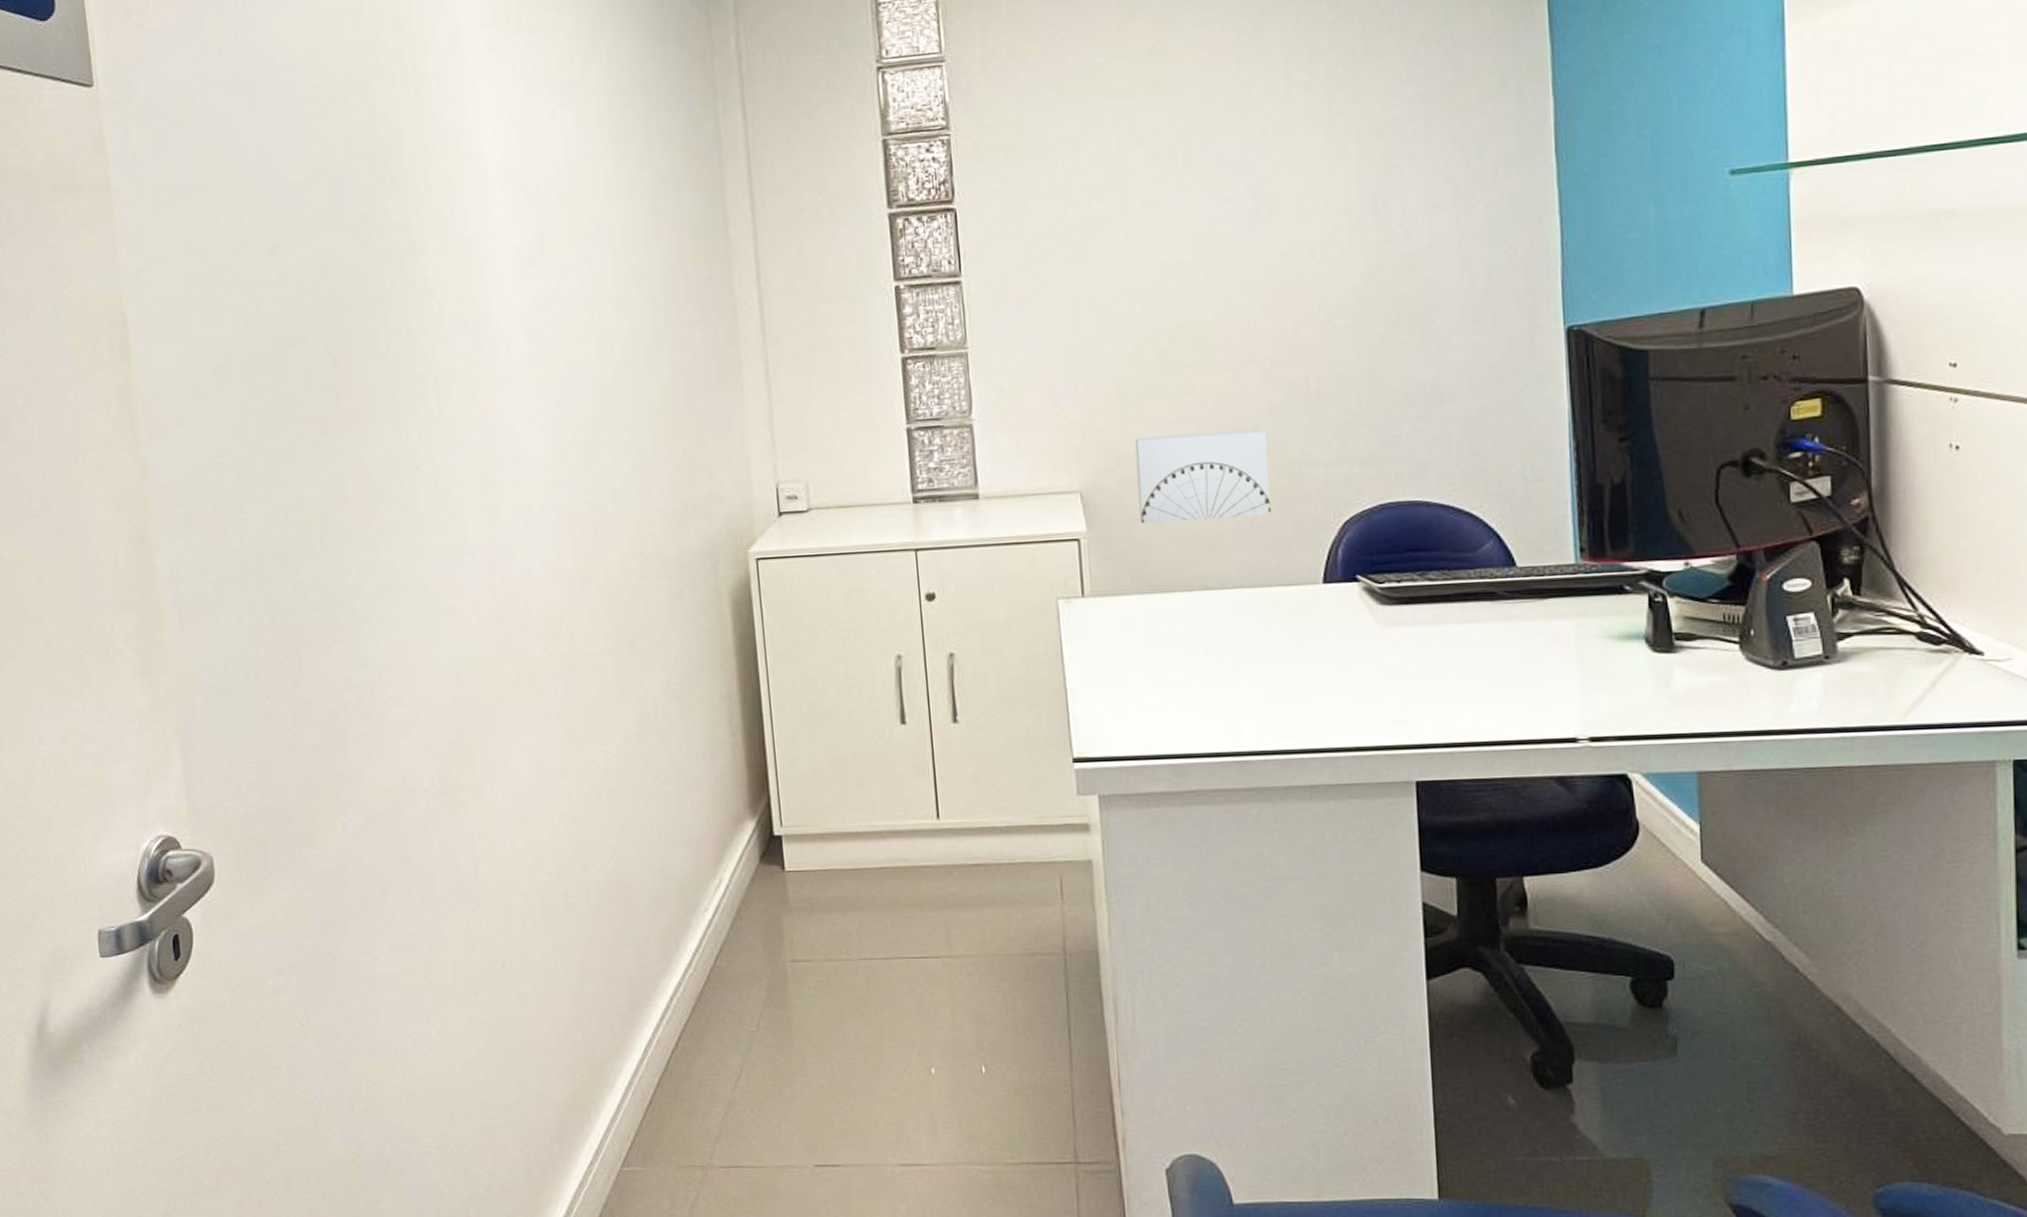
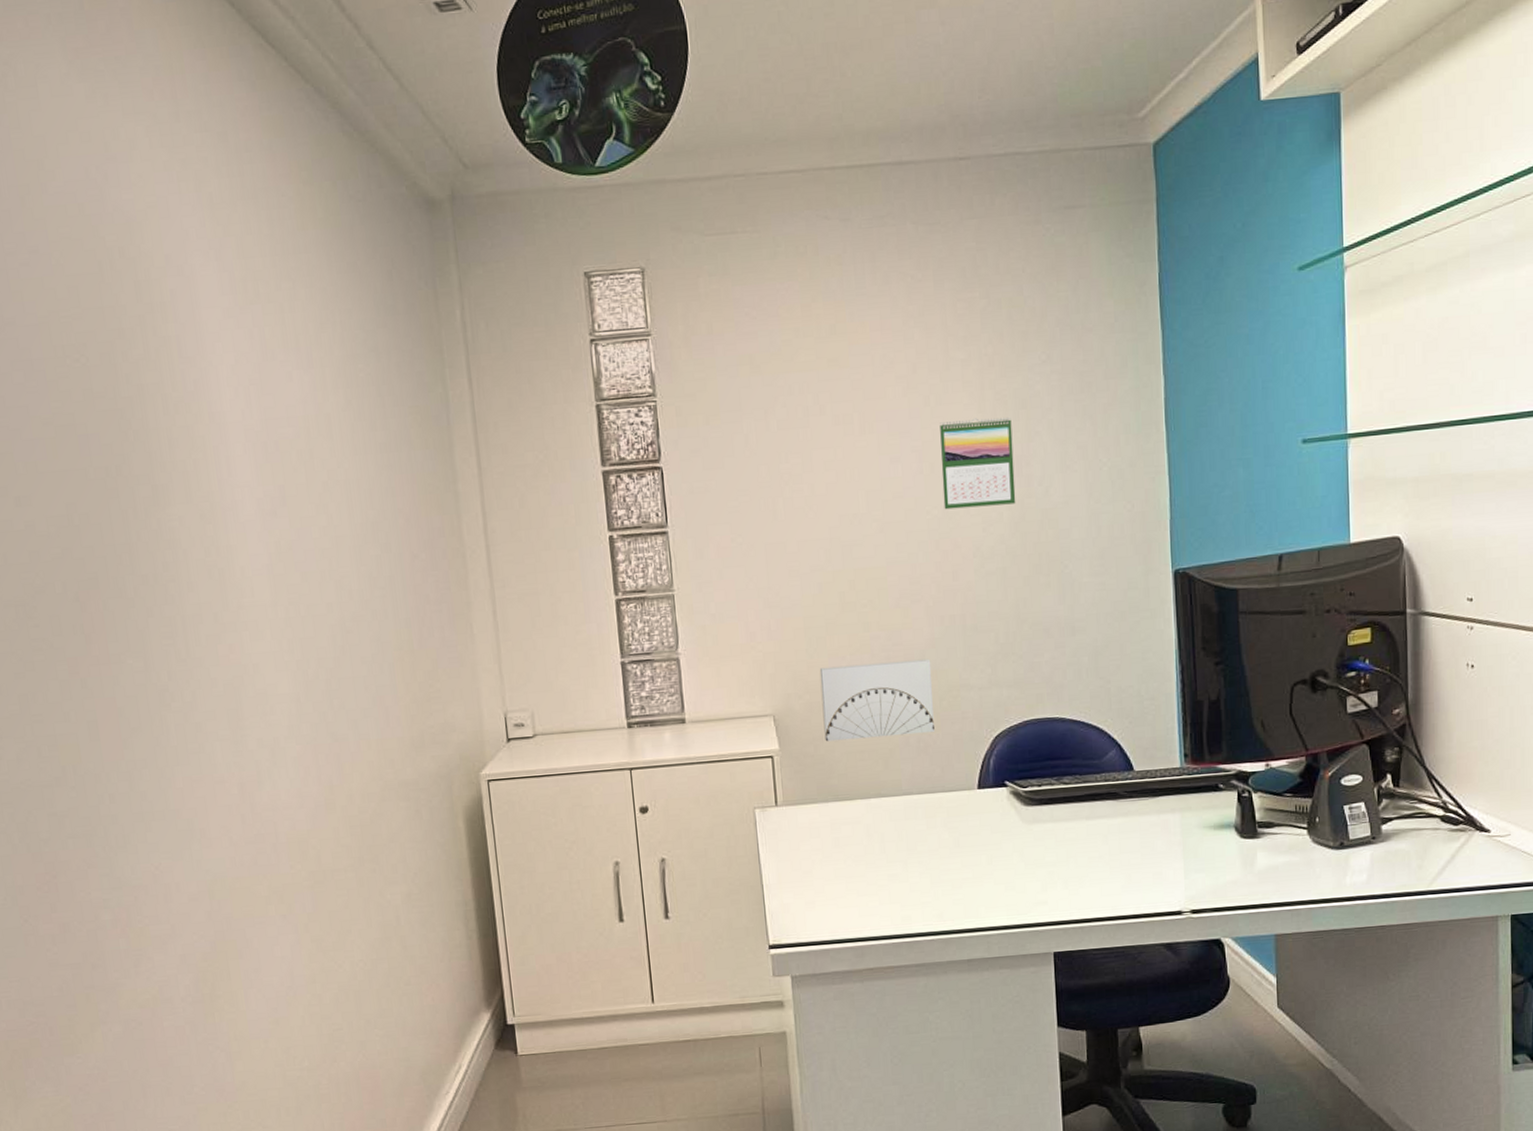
calendar: none [1279,147,1371,256] -> present [940,417,1016,510]

